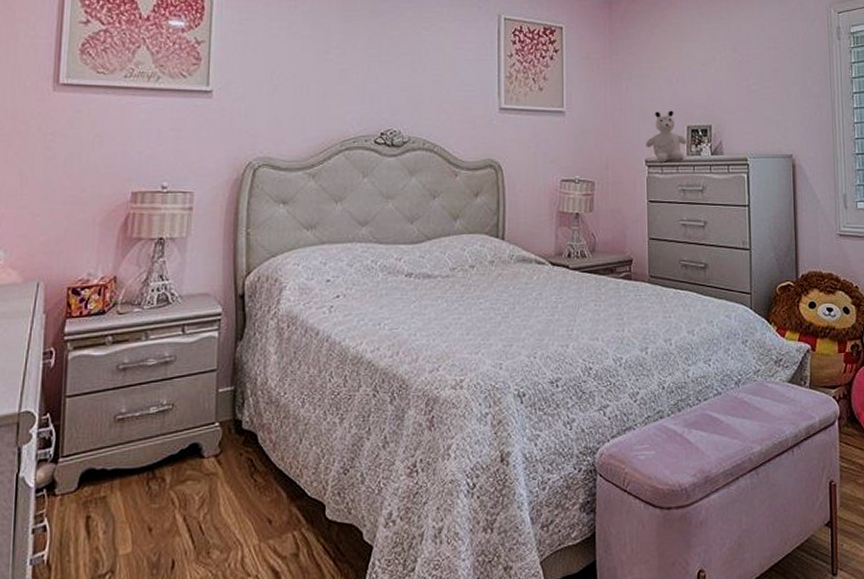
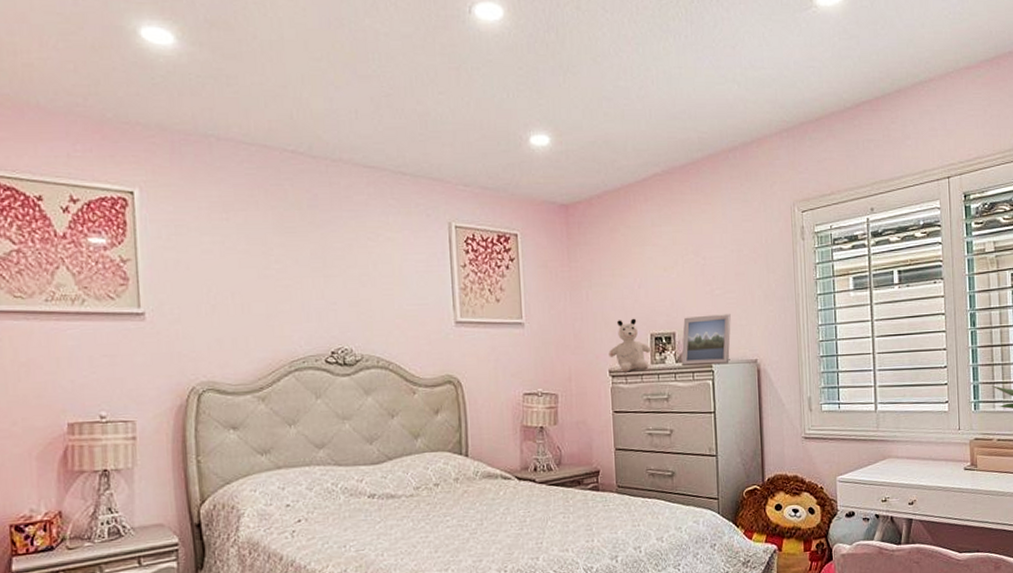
picture frame: none [717,109,767,159] -> present [681,314,731,367]

